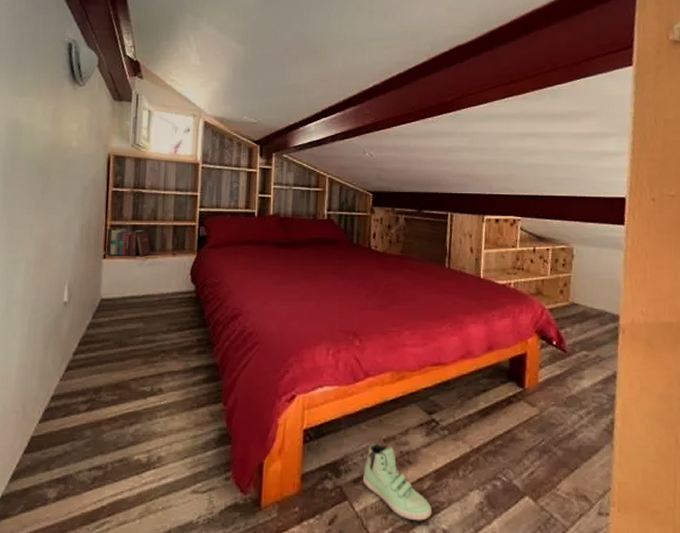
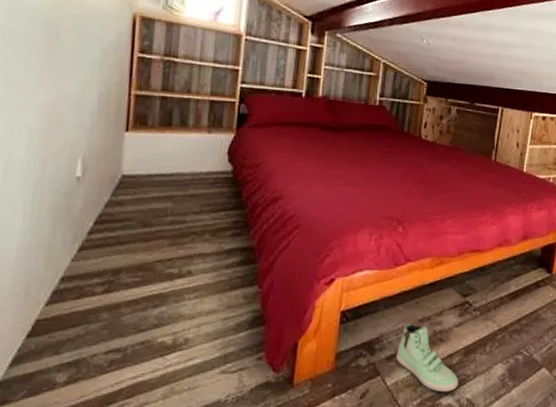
books: present [101,227,152,257] -> none [123,97,184,132]

